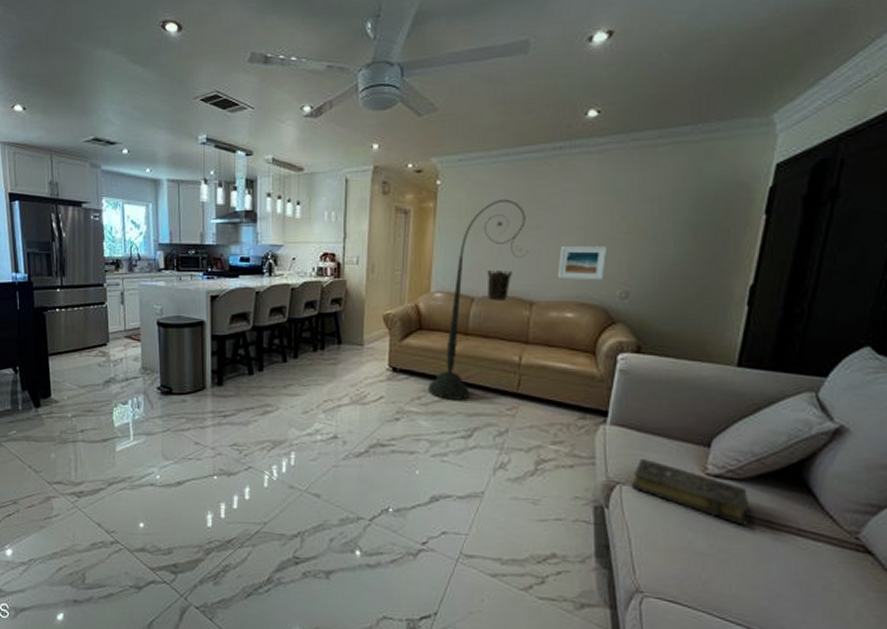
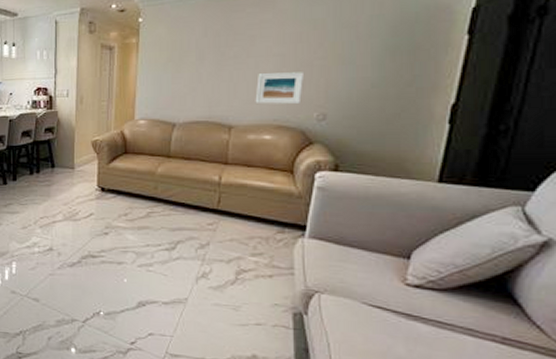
floor lamp: present [428,199,529,400] -> none [134,32,227,216]
book: present [632,457,748,526] -> none [331,268,449,333]

